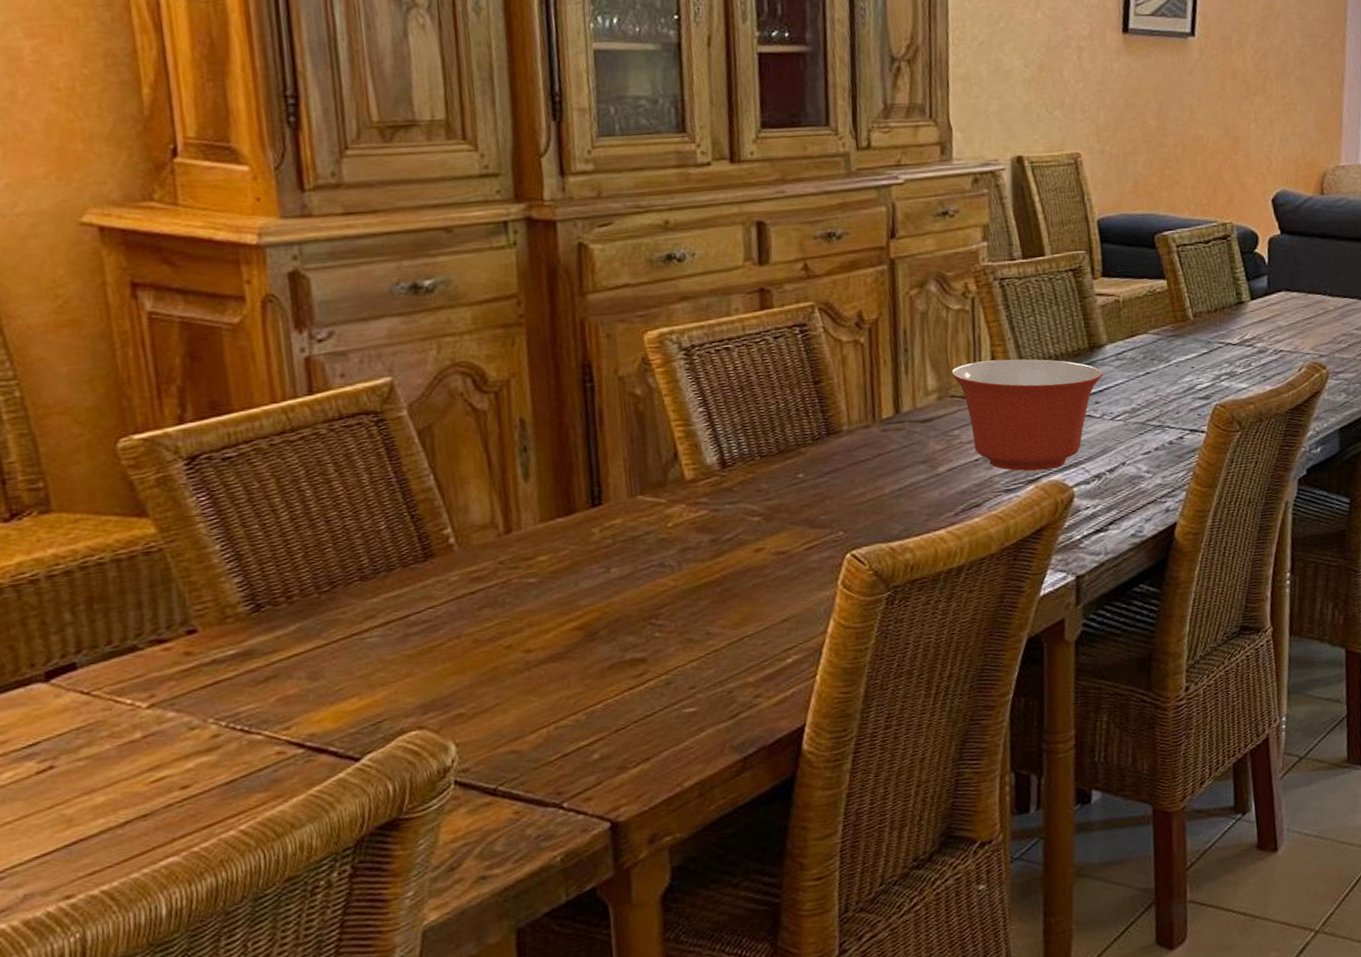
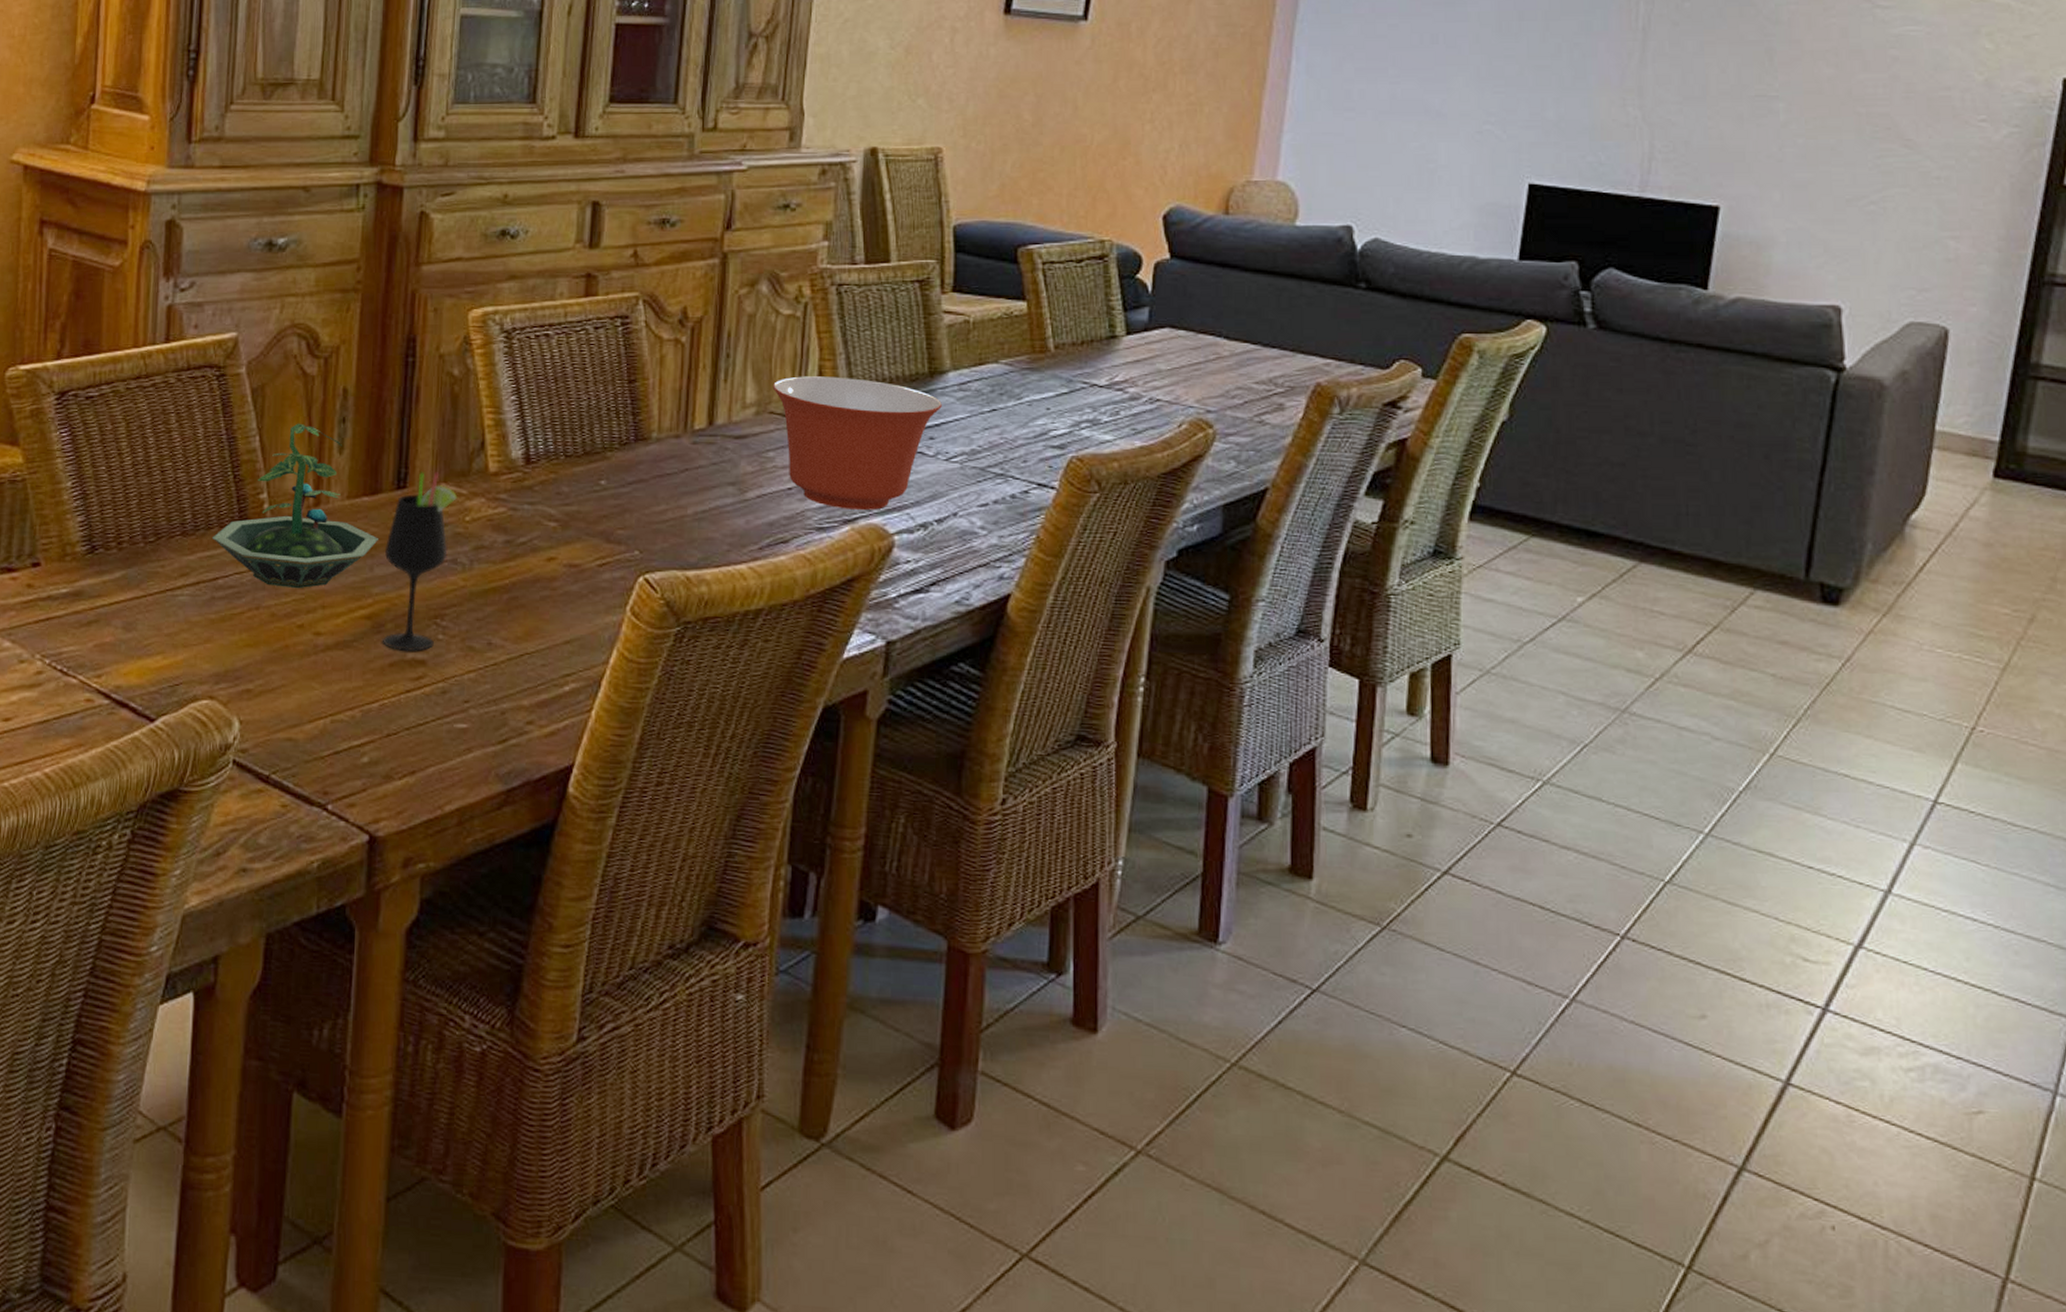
terrarium: none [396,457,579,615] -> present [213,423,378,589]
wine glass: none [588,486,657,654] -> present [383,472,458,652]

